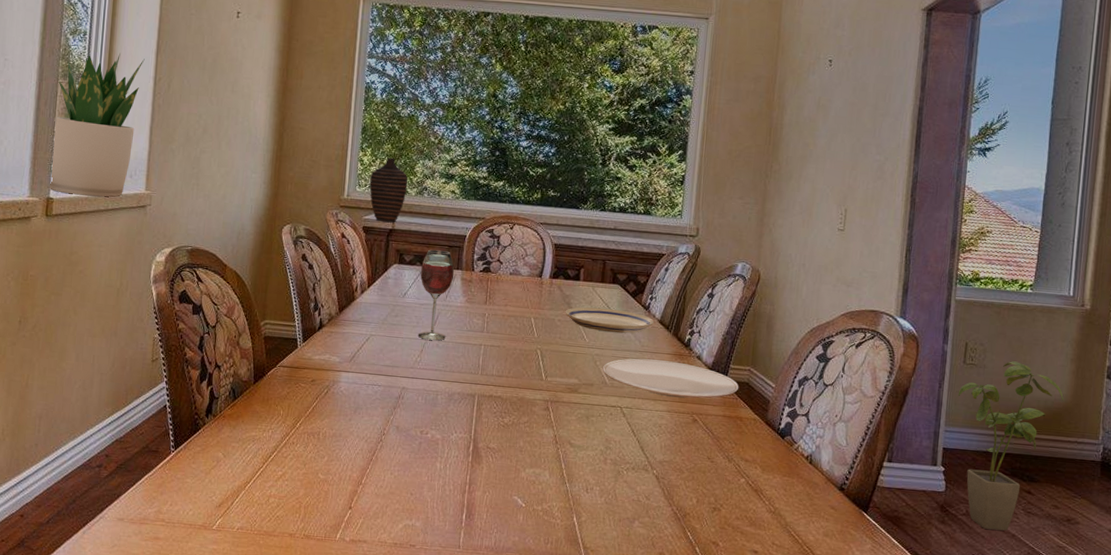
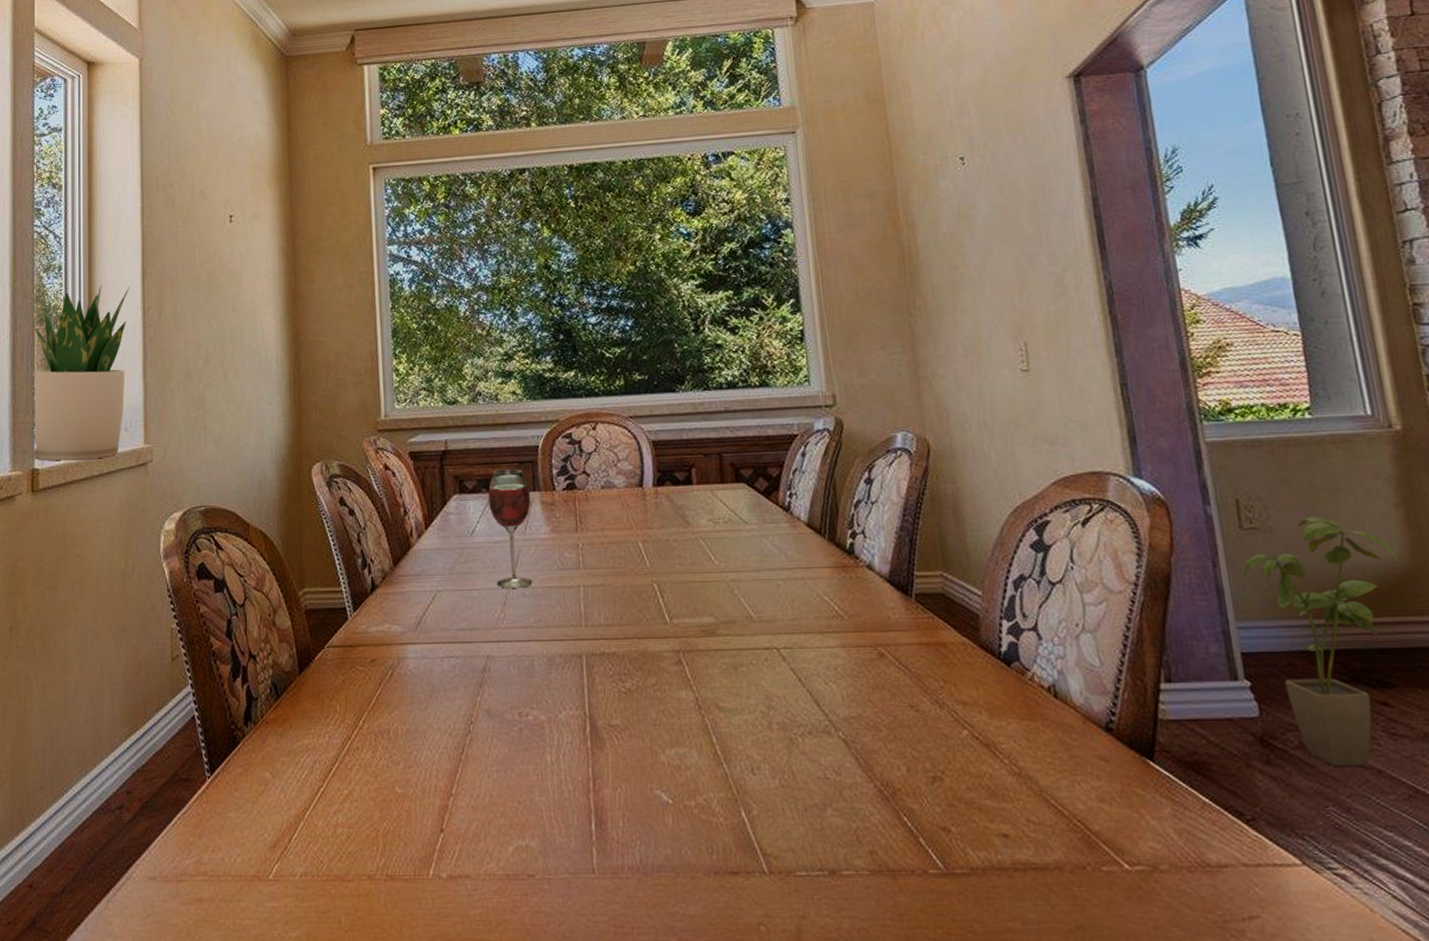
decorative vase: present [369,157,408,223] -> none [410,361,457,444]
plate: present [565,307,655,333] -> none [680,516,801,548]
plate: present [603,358,739,399] -> none [743,577,933,626]

